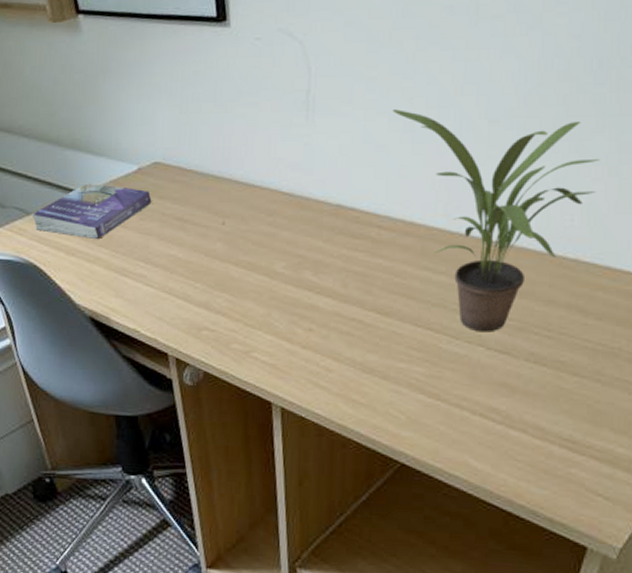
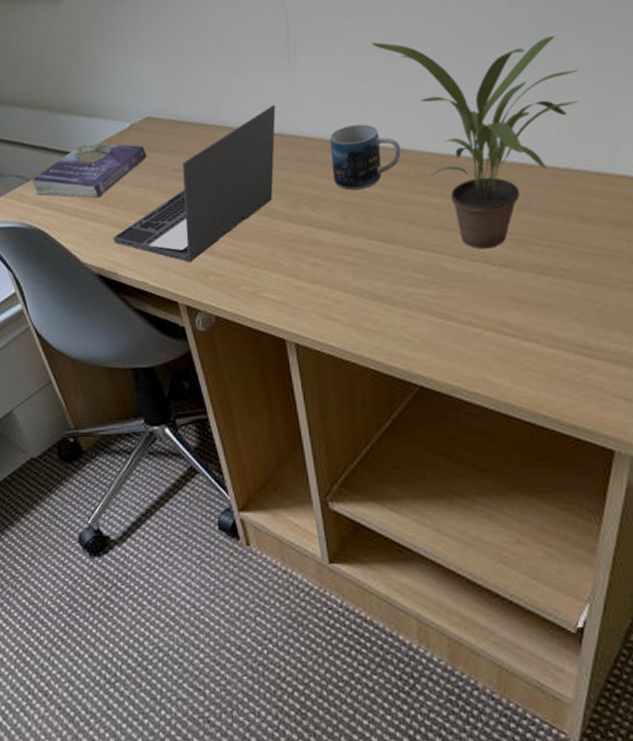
laptop: none [109,163,288,314] -> present [113,105,276,262]
mug: none [337,192,411,258] -> present [330,124,402,190]

